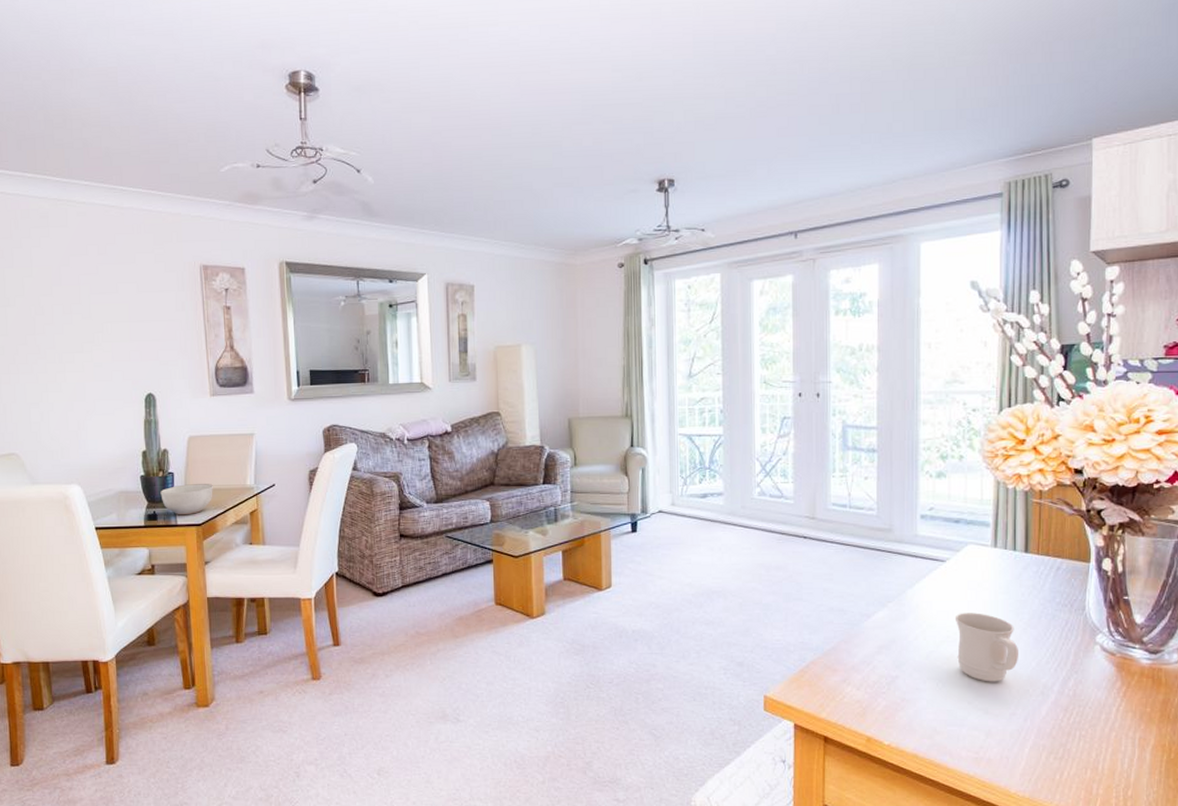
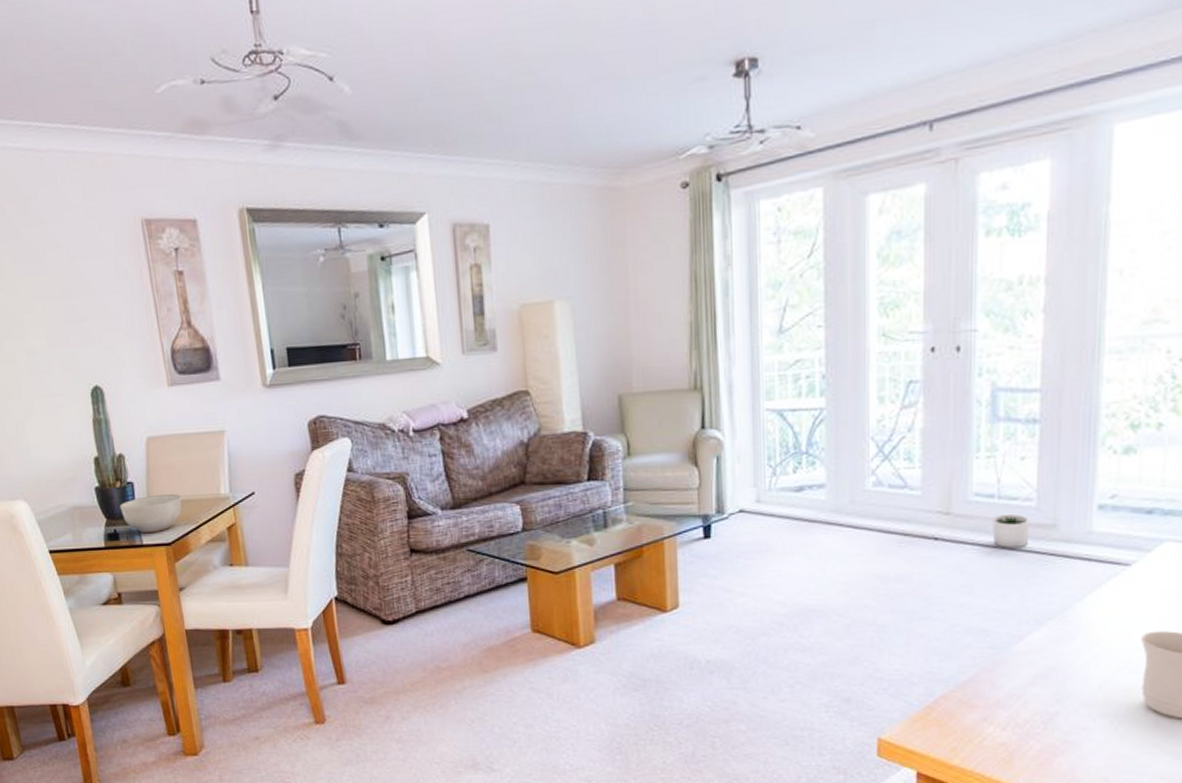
planter: none [846,519,873,547] -> present [992,513,1030,549]

